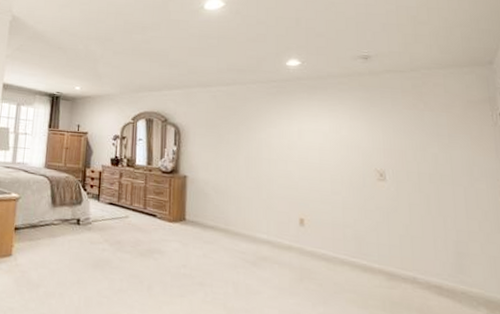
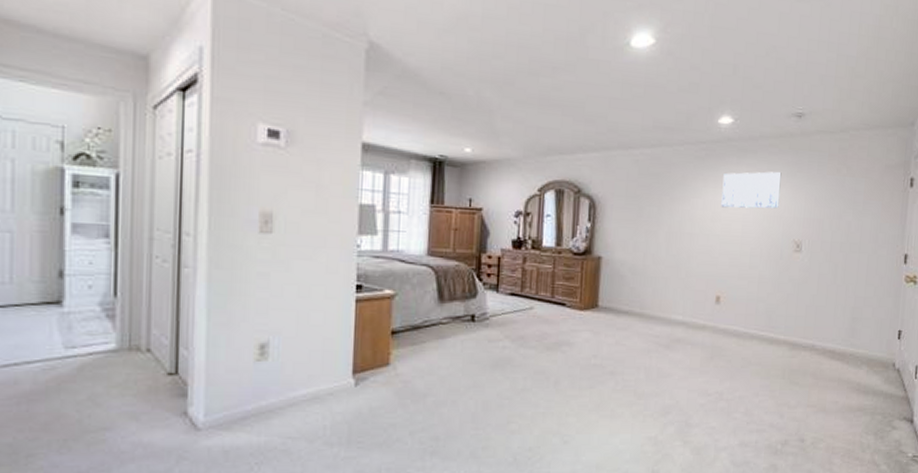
wall art: none [296,106,356,139] -> present [721,171,782,209]

